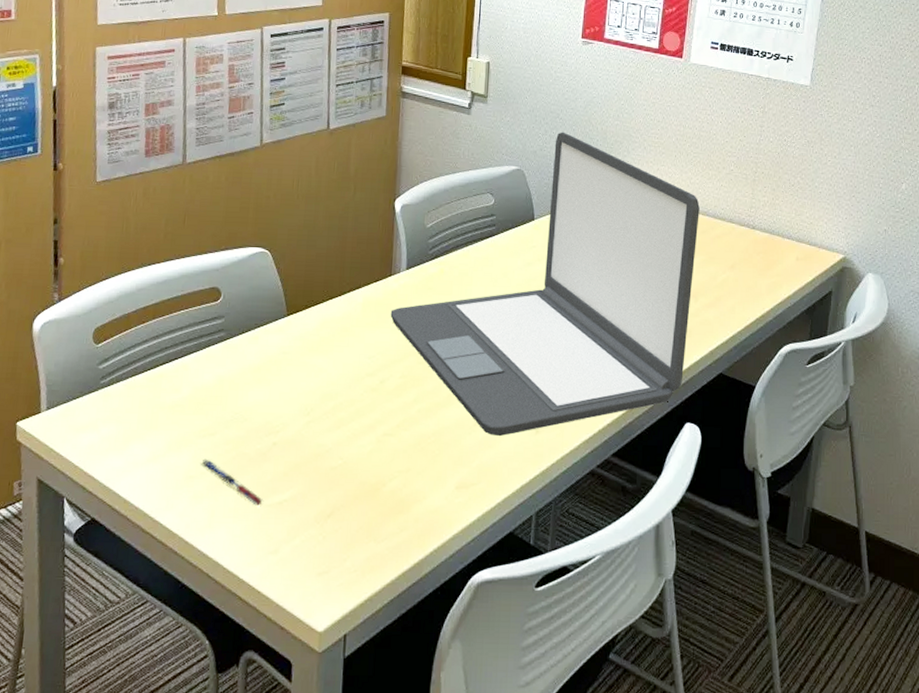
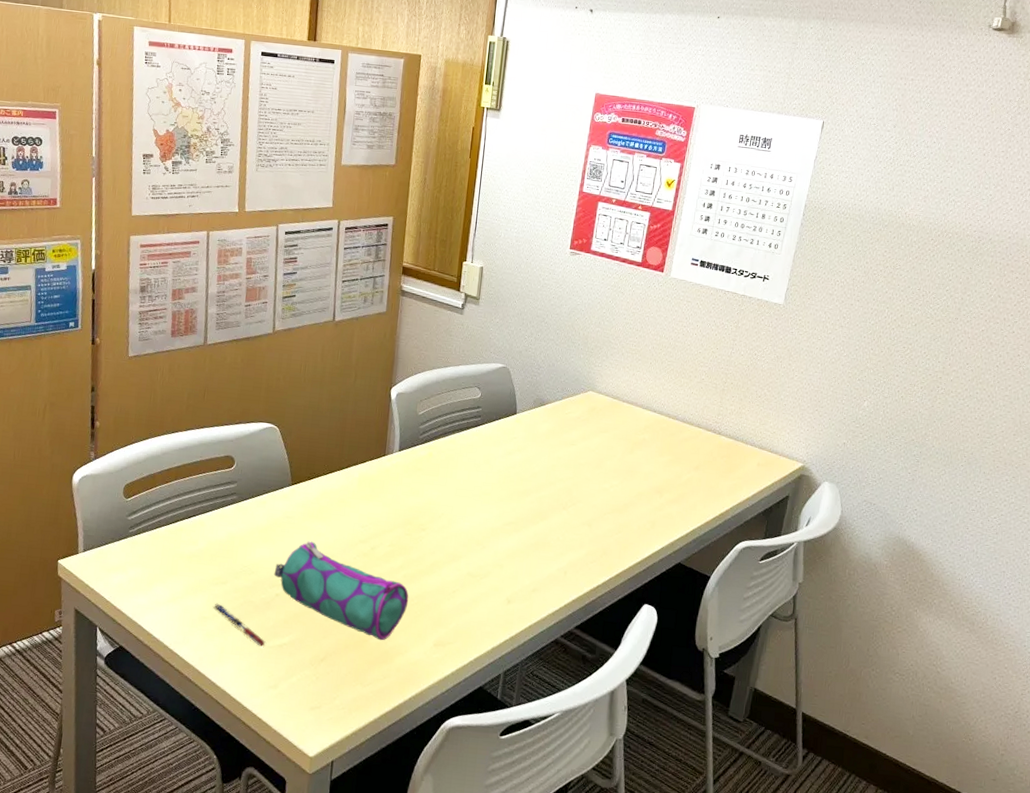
pencil case: none [270,379,425,488] -> present [273,541,409,641]
laptop: present [390,132,700,437] -> none [383,335,670,604]

